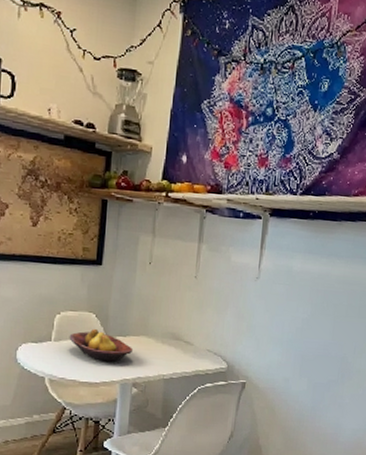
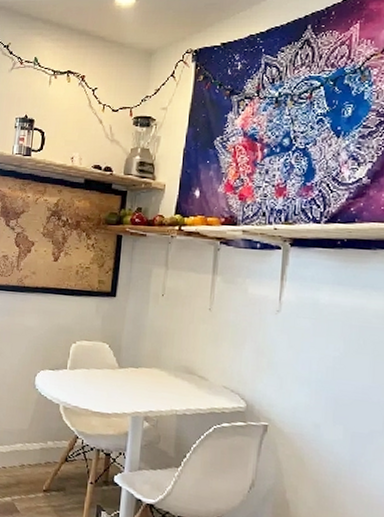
fruit bowl: present [69,328,134,363] -> none [83,358,146,395]

